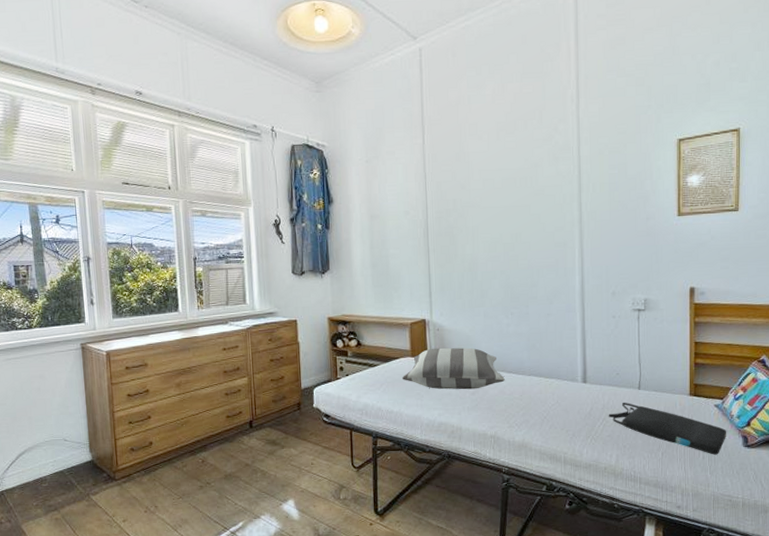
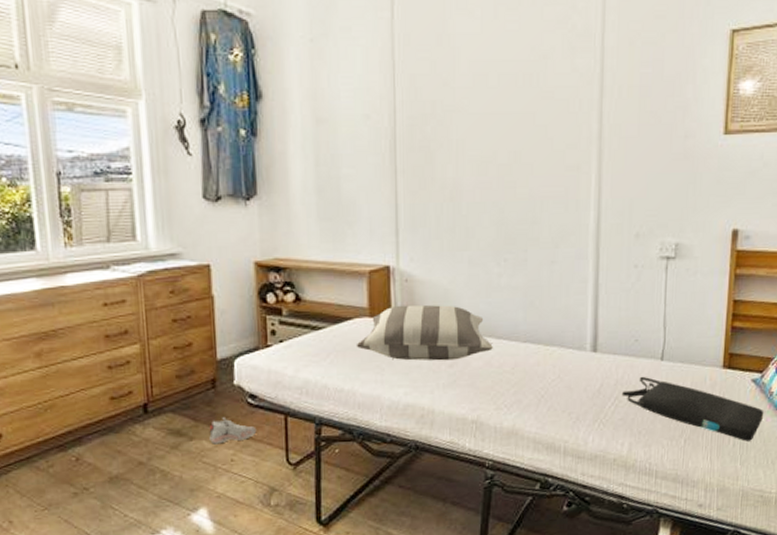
shoe: none [295,432,330,452] -> present [209,418,257,444]

